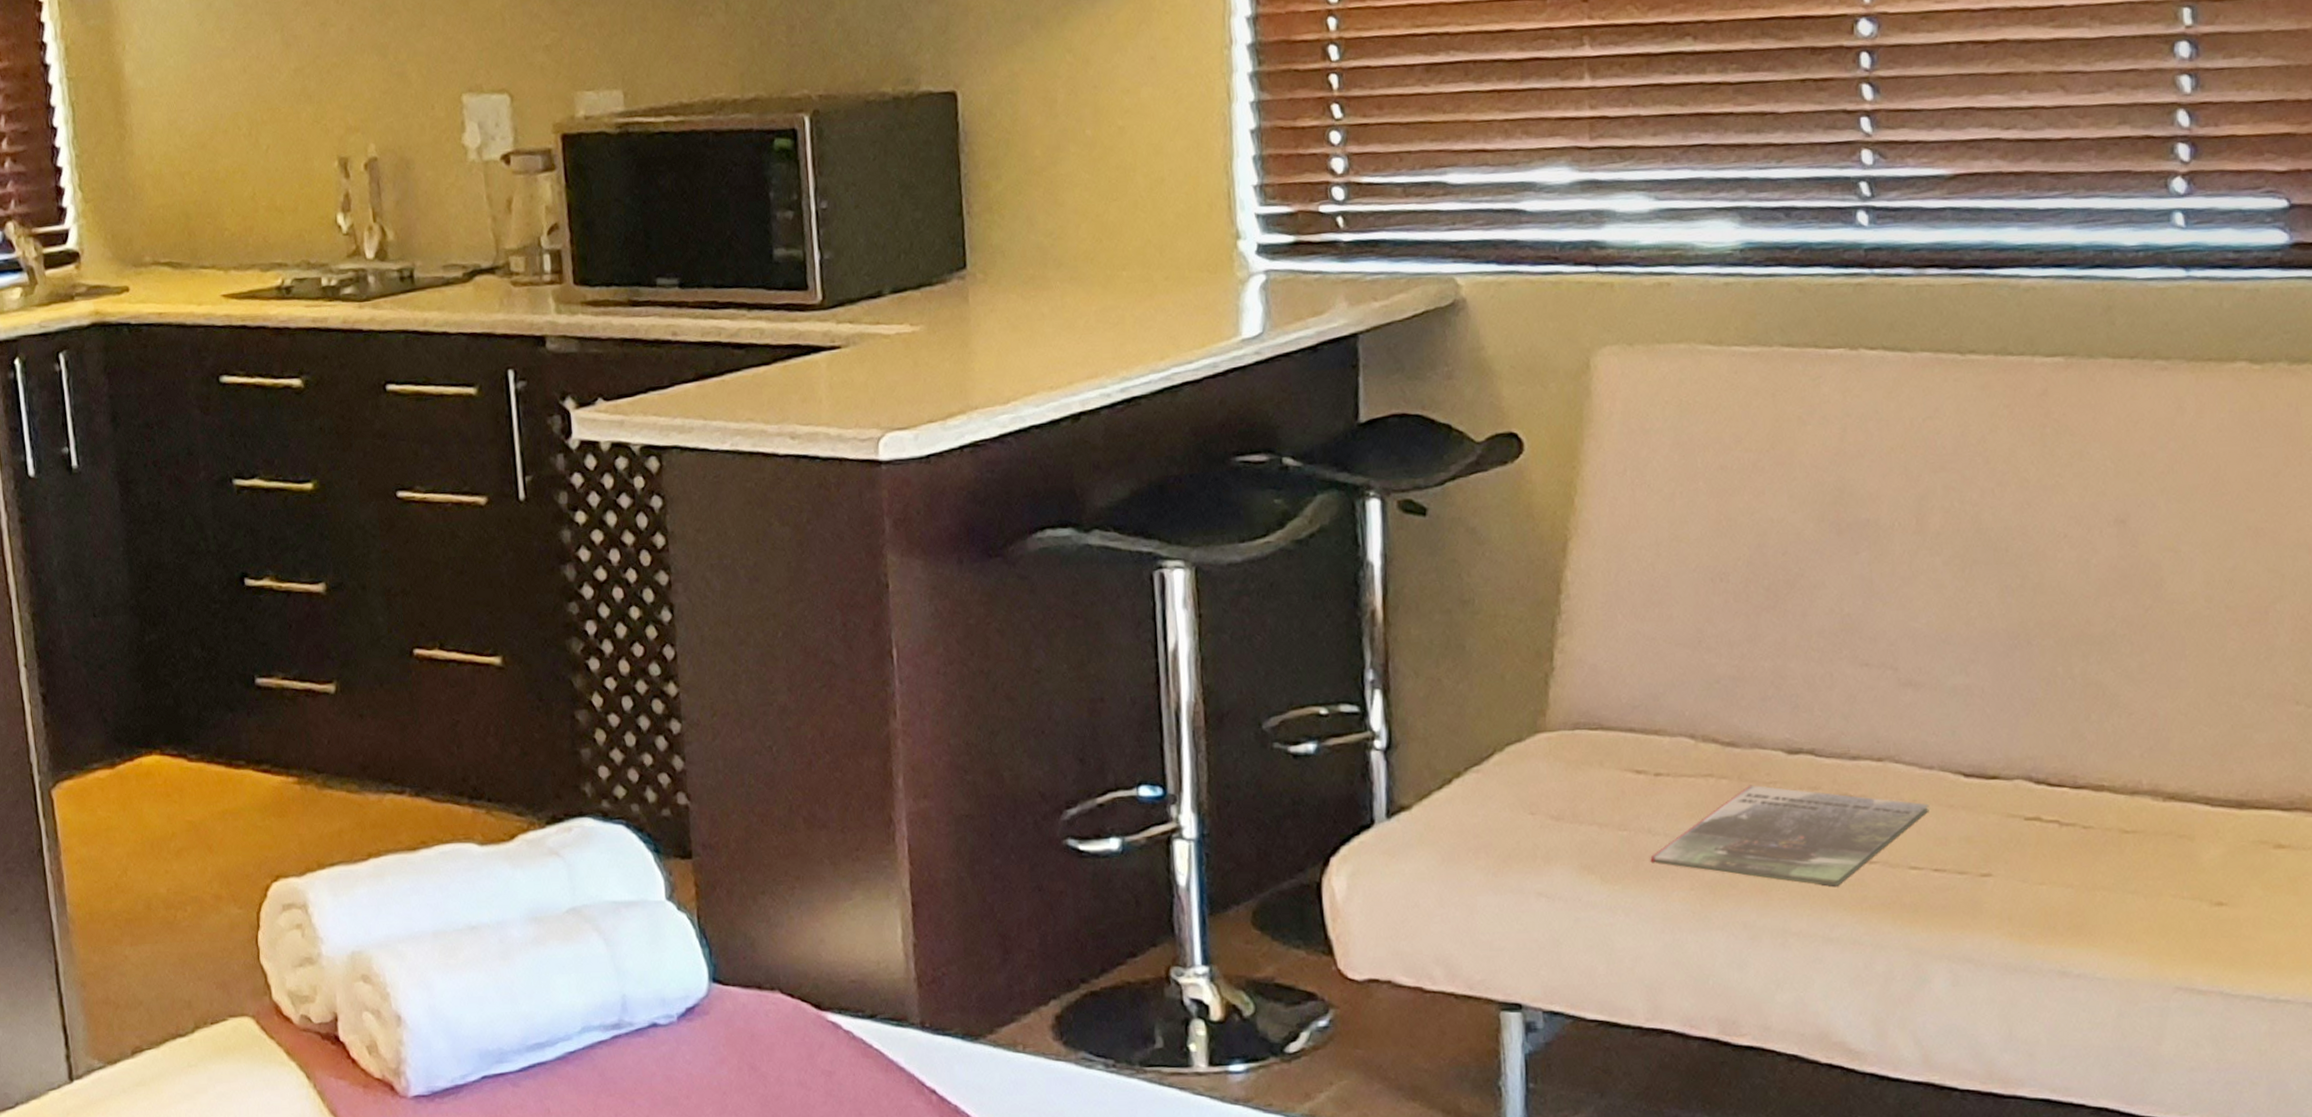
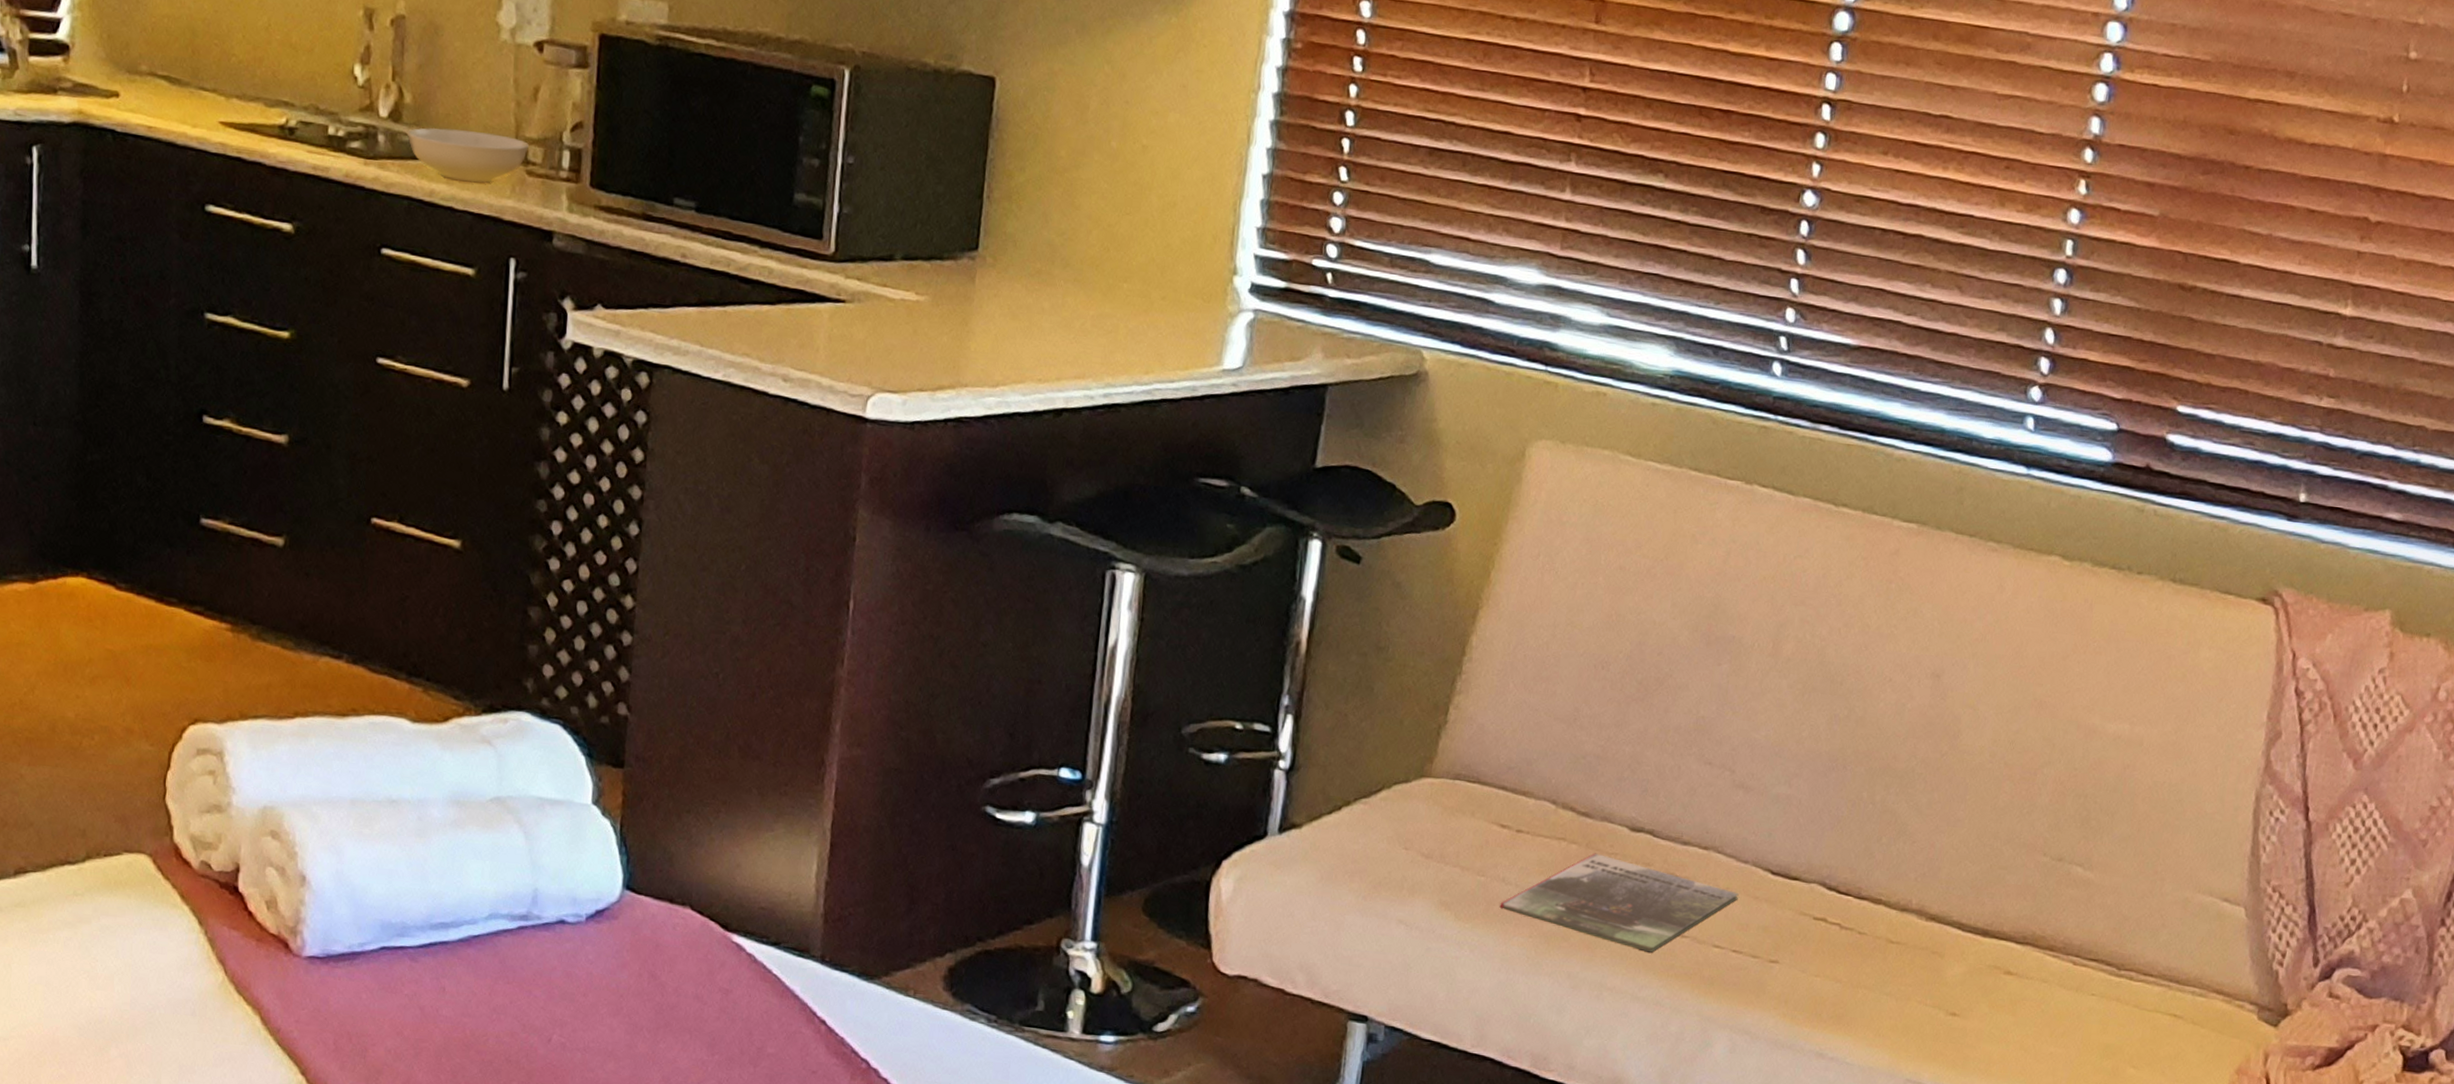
bowl: none [394,252,511,306] -> present [406,128,530,183]

